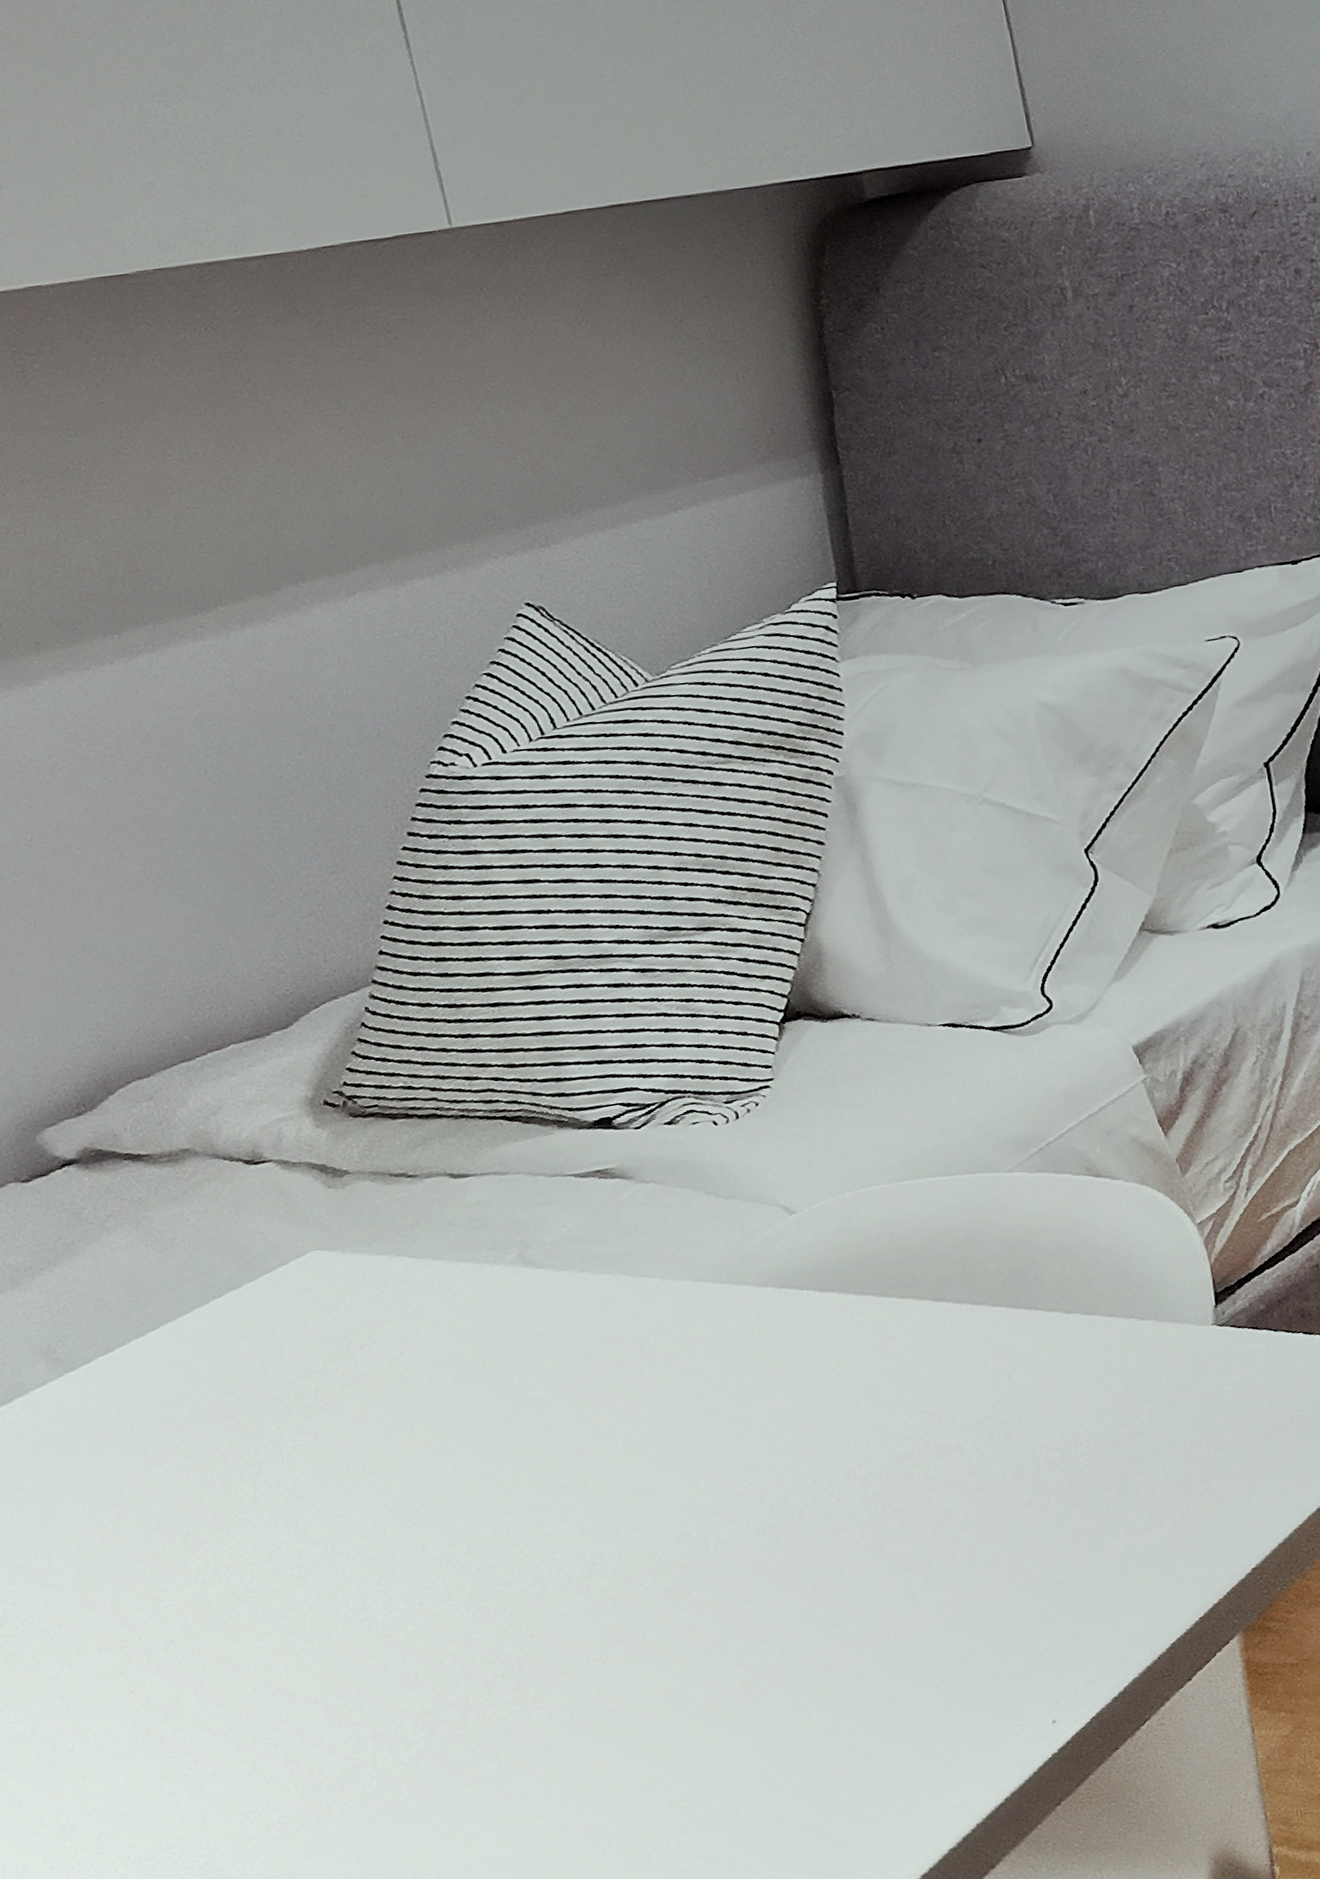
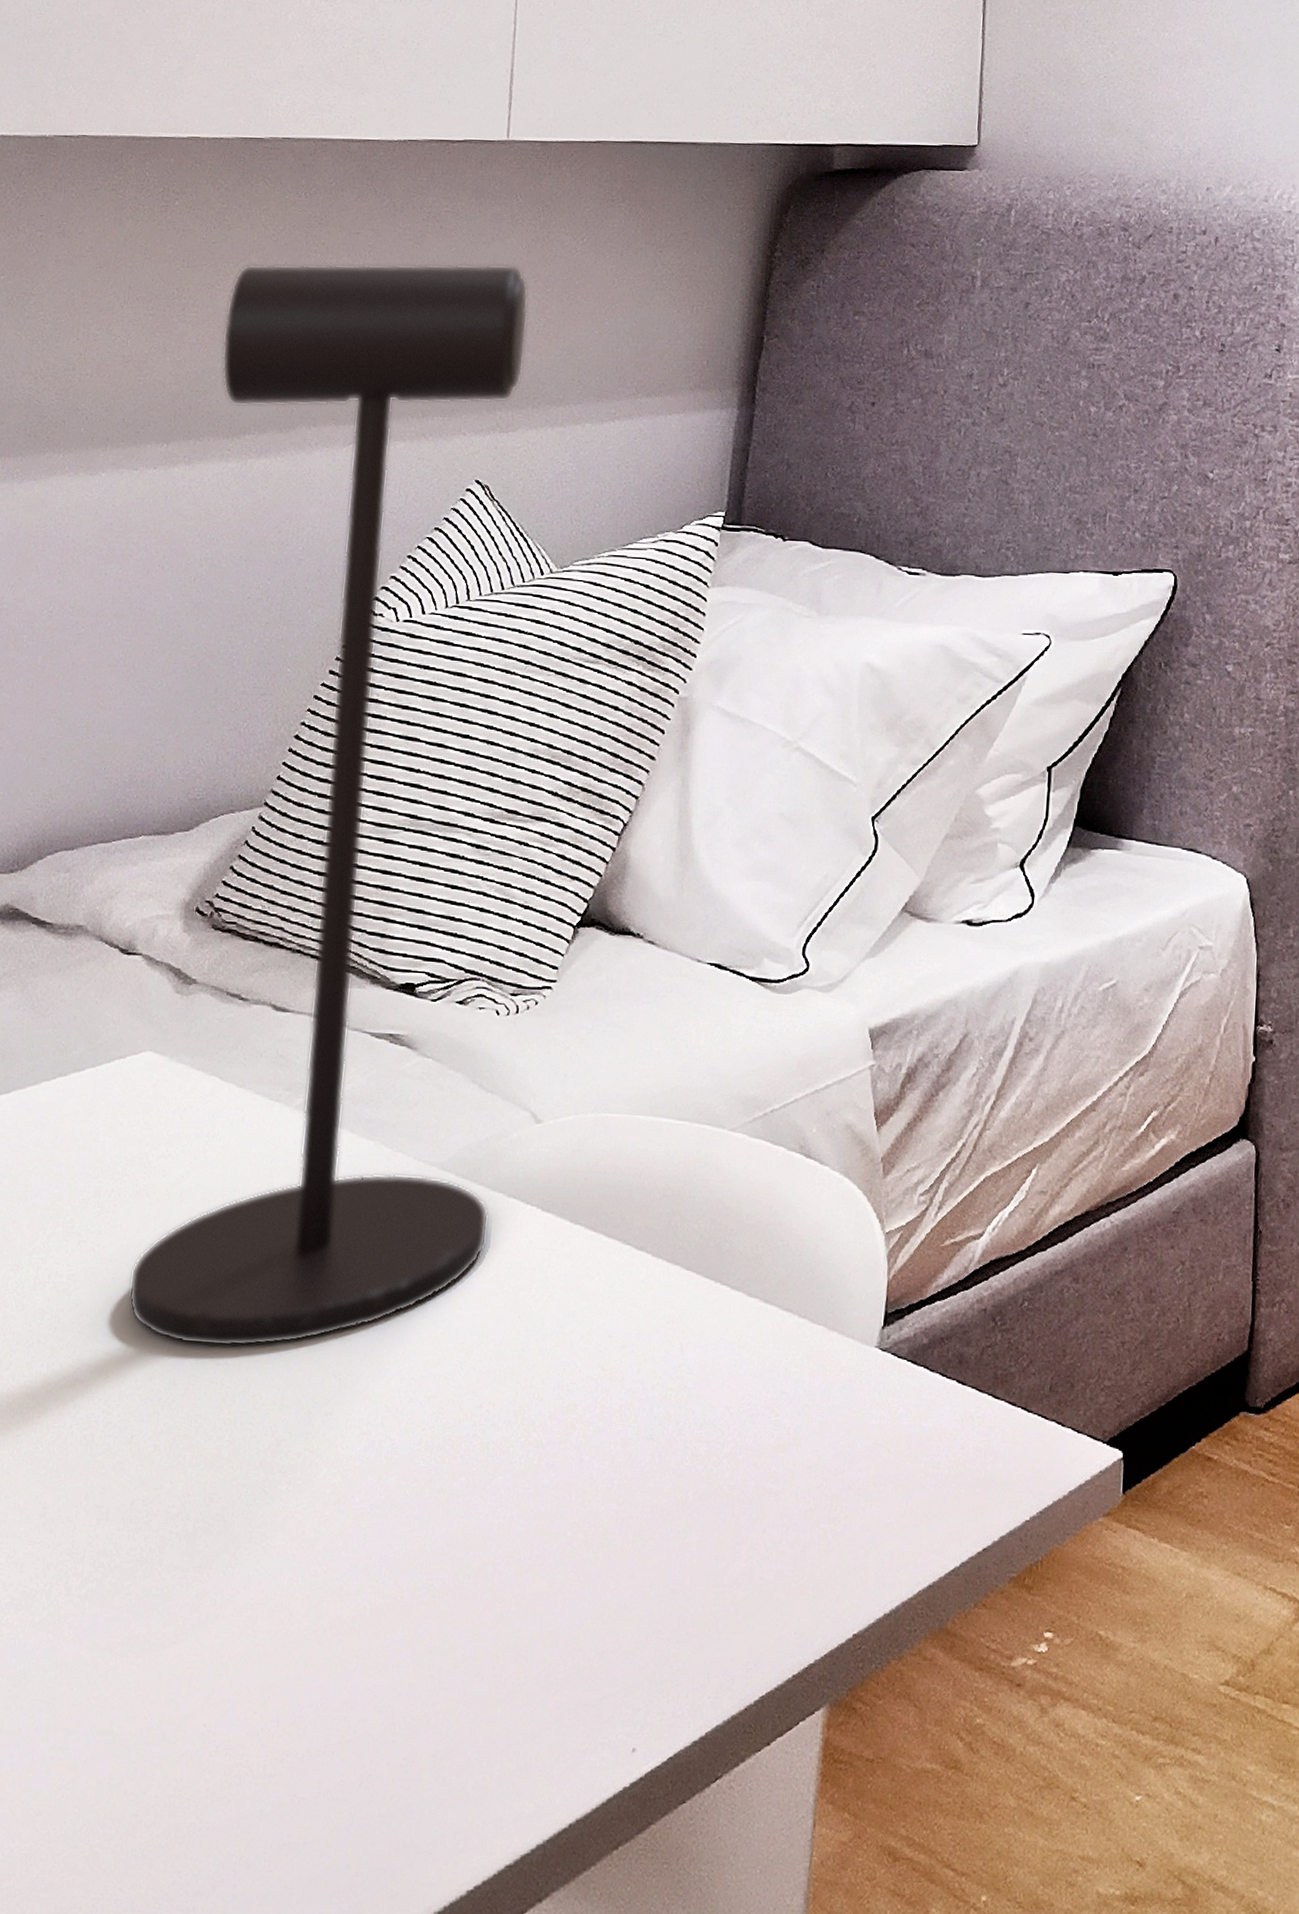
desk lamp: none [143,365,768,1510] -> present [128,264,529,1348]

